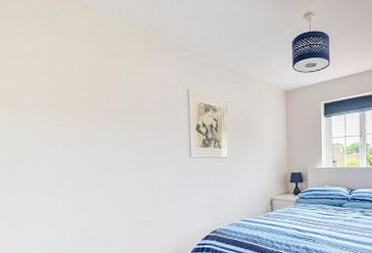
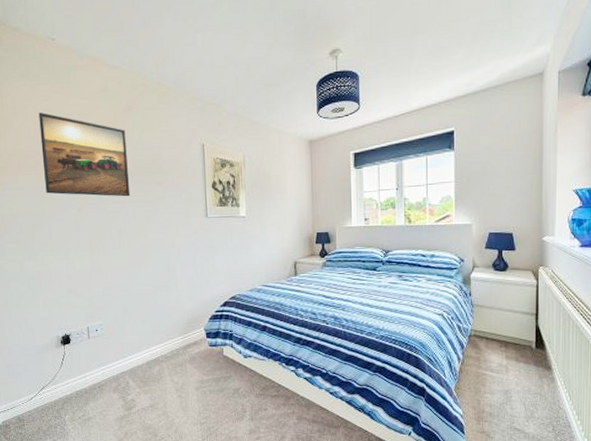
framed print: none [24,53,117,136] -> present [39,113,131,197]

